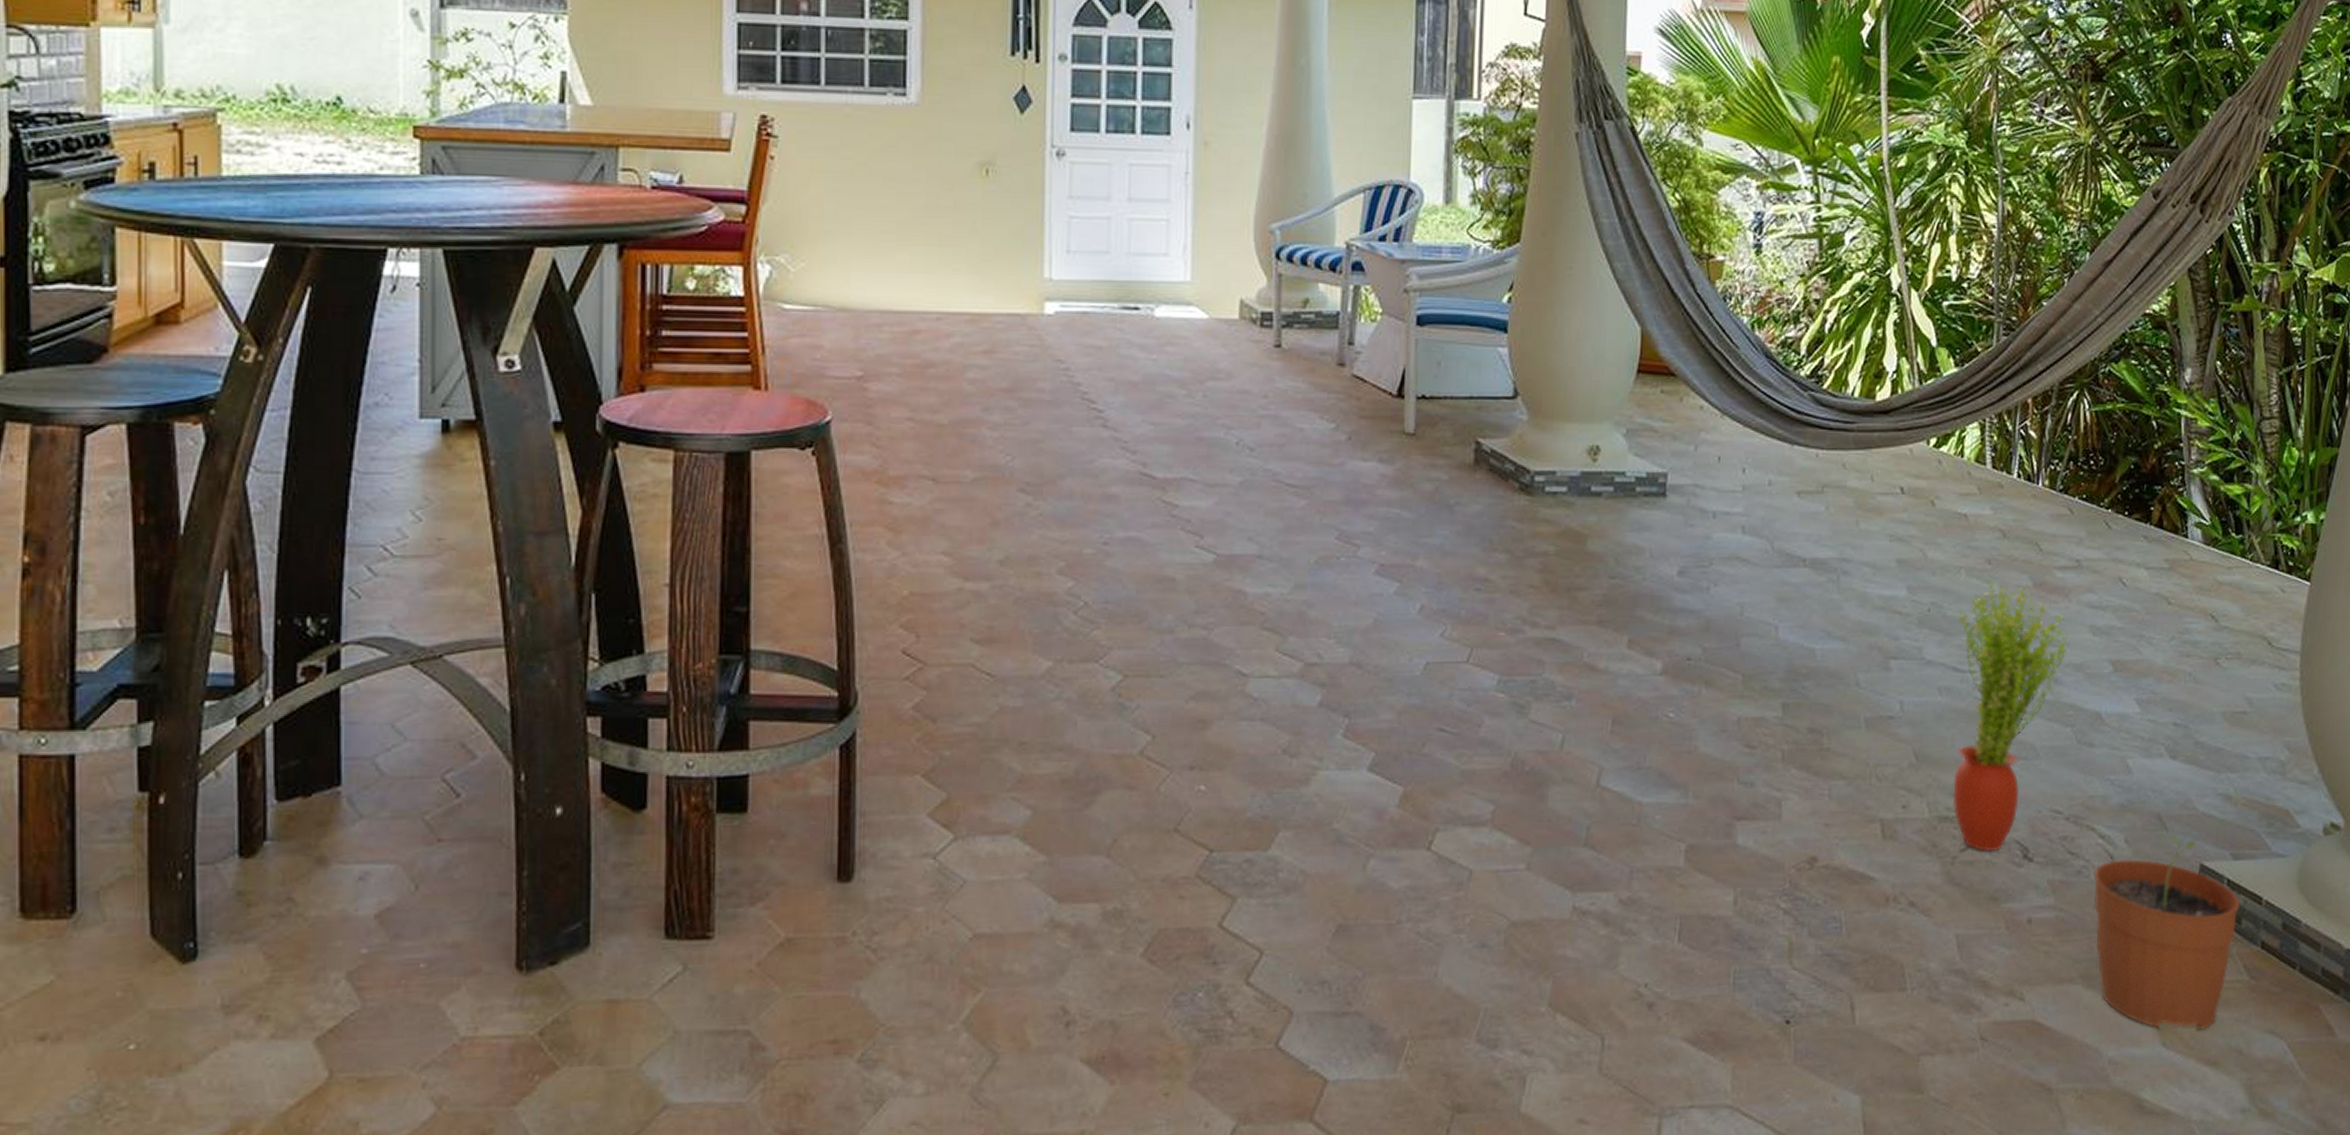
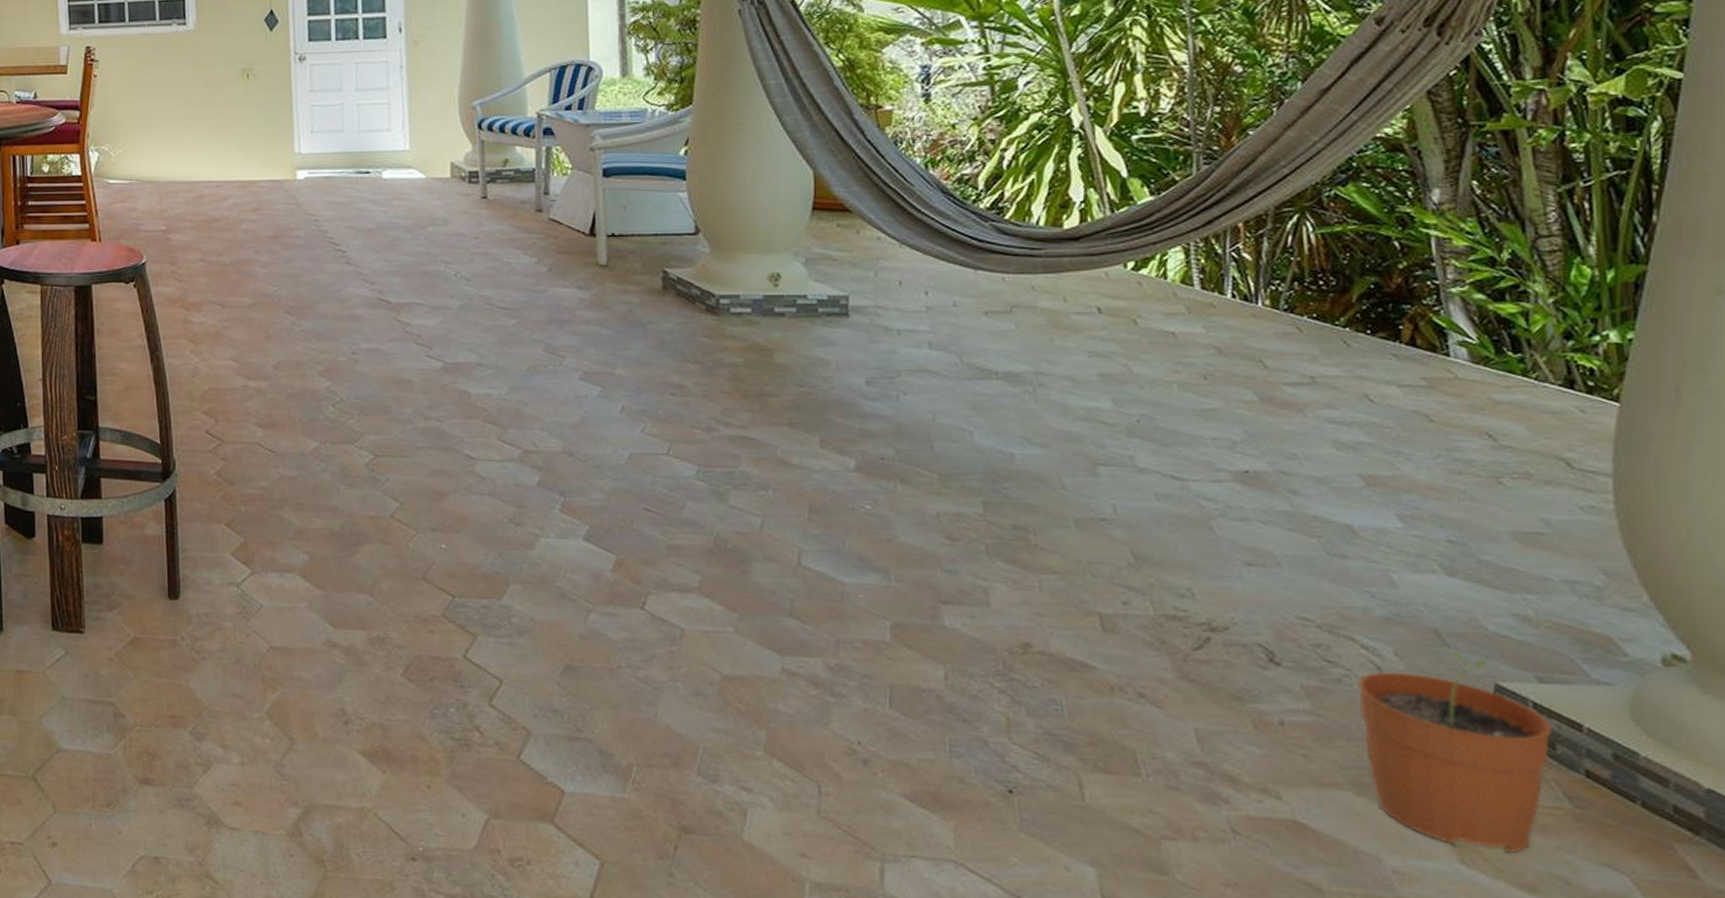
potted plant: present [1953,579,2068,851] -> none [1172,393,1306,652]

